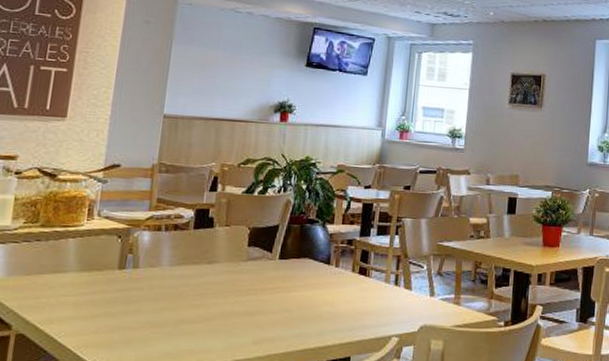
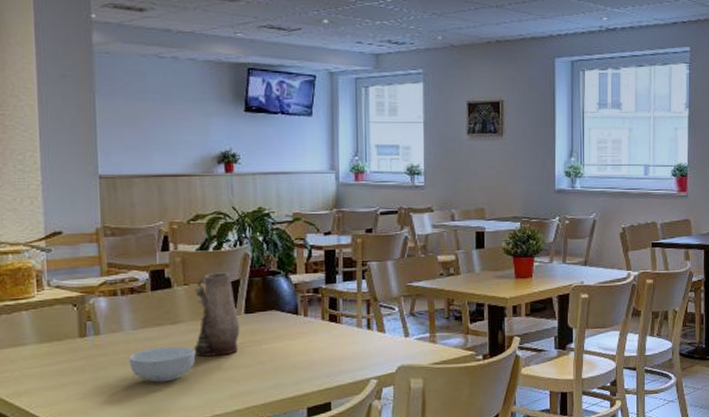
cereal bowl: none [161,285,227,322] -> present [129,346,196,383]
vase: none [225,216,273,300] -> present [194,272,240,357]

